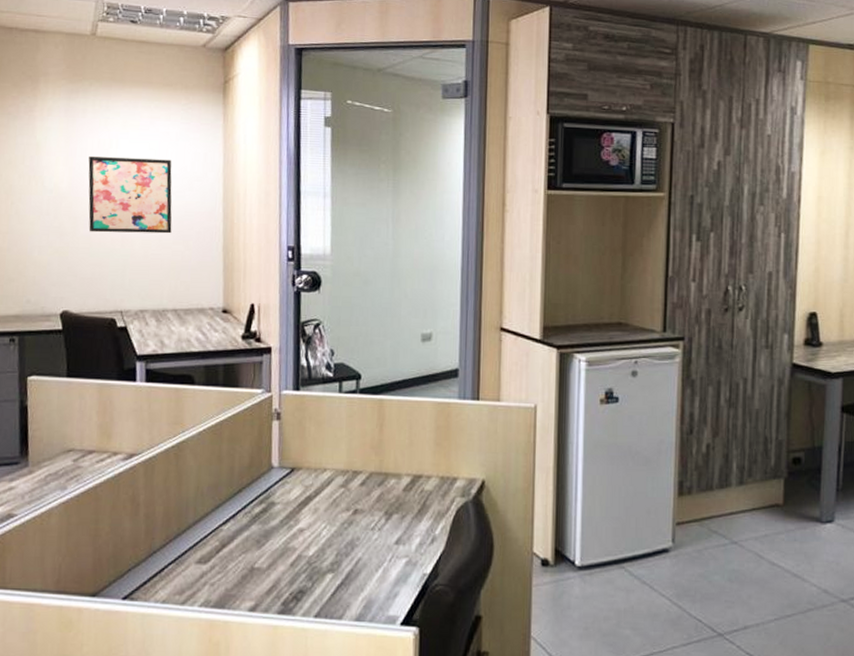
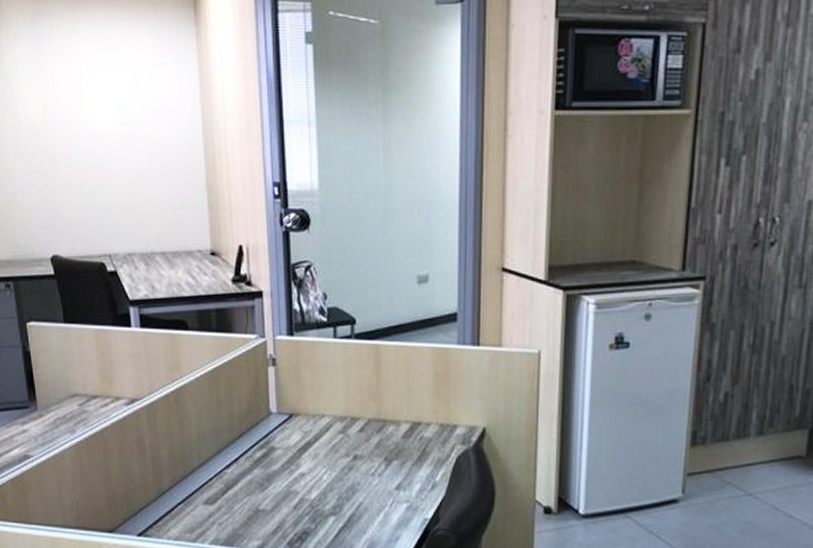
wall art: present [88,156,172,234] -> none [61,88,153,172]

